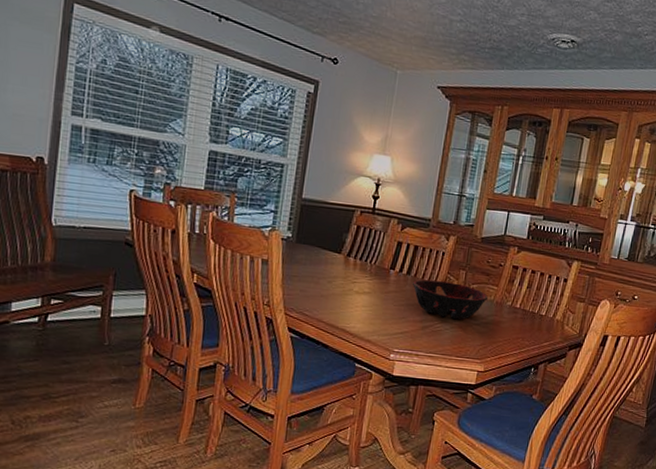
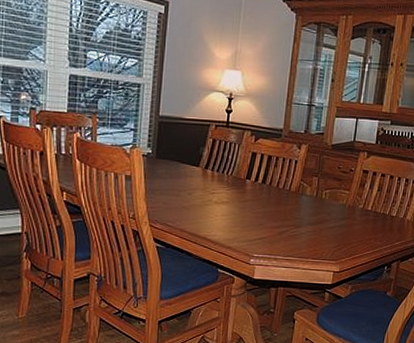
decorative bowl: present [413,279,488,319] -> none [268,187,341,223]

